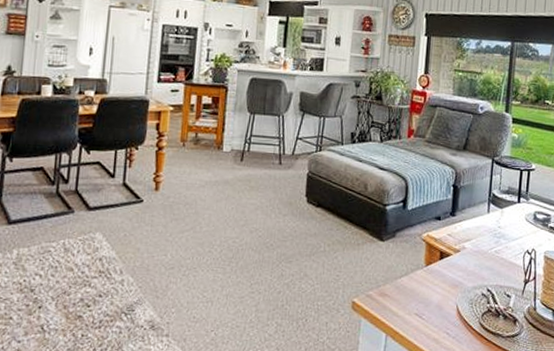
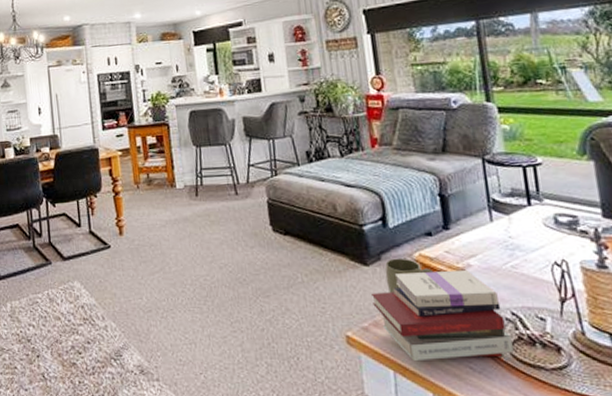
books: none [381,250,483,327] -> present [371,269,514,362]
mug: none [395,236,436,267] -> present [385,258,434,294]

